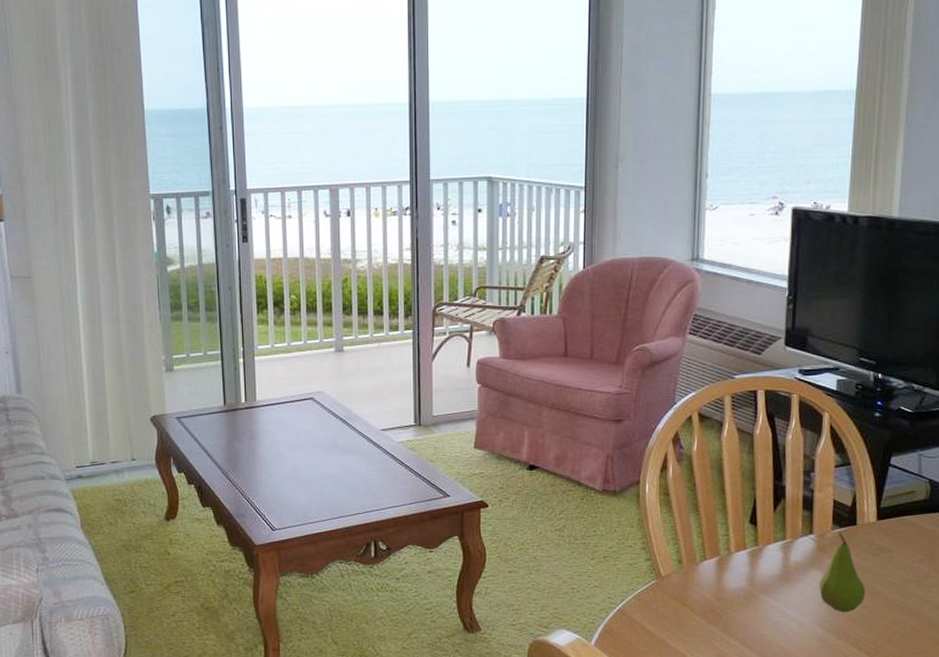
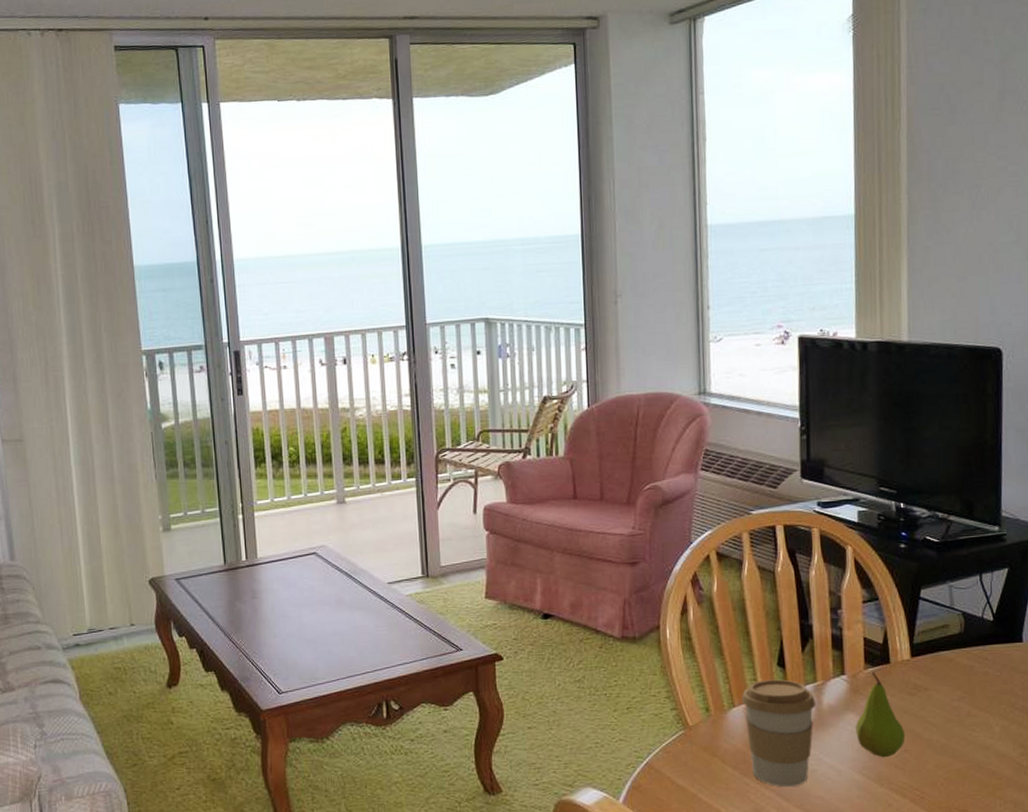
coffee cup: none [714,536,784,637] -> present [742,679,817,788]

